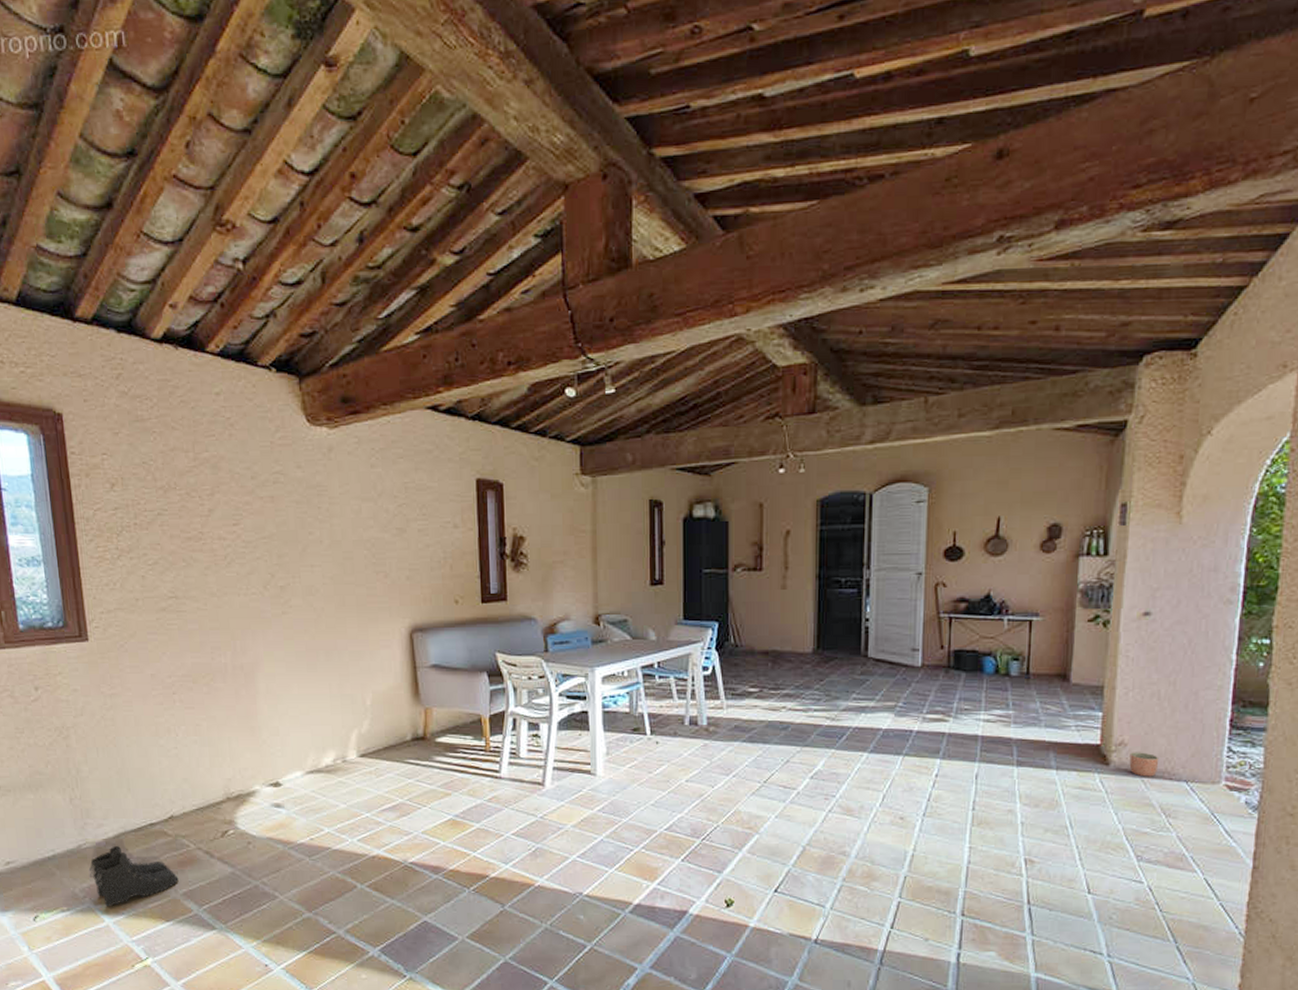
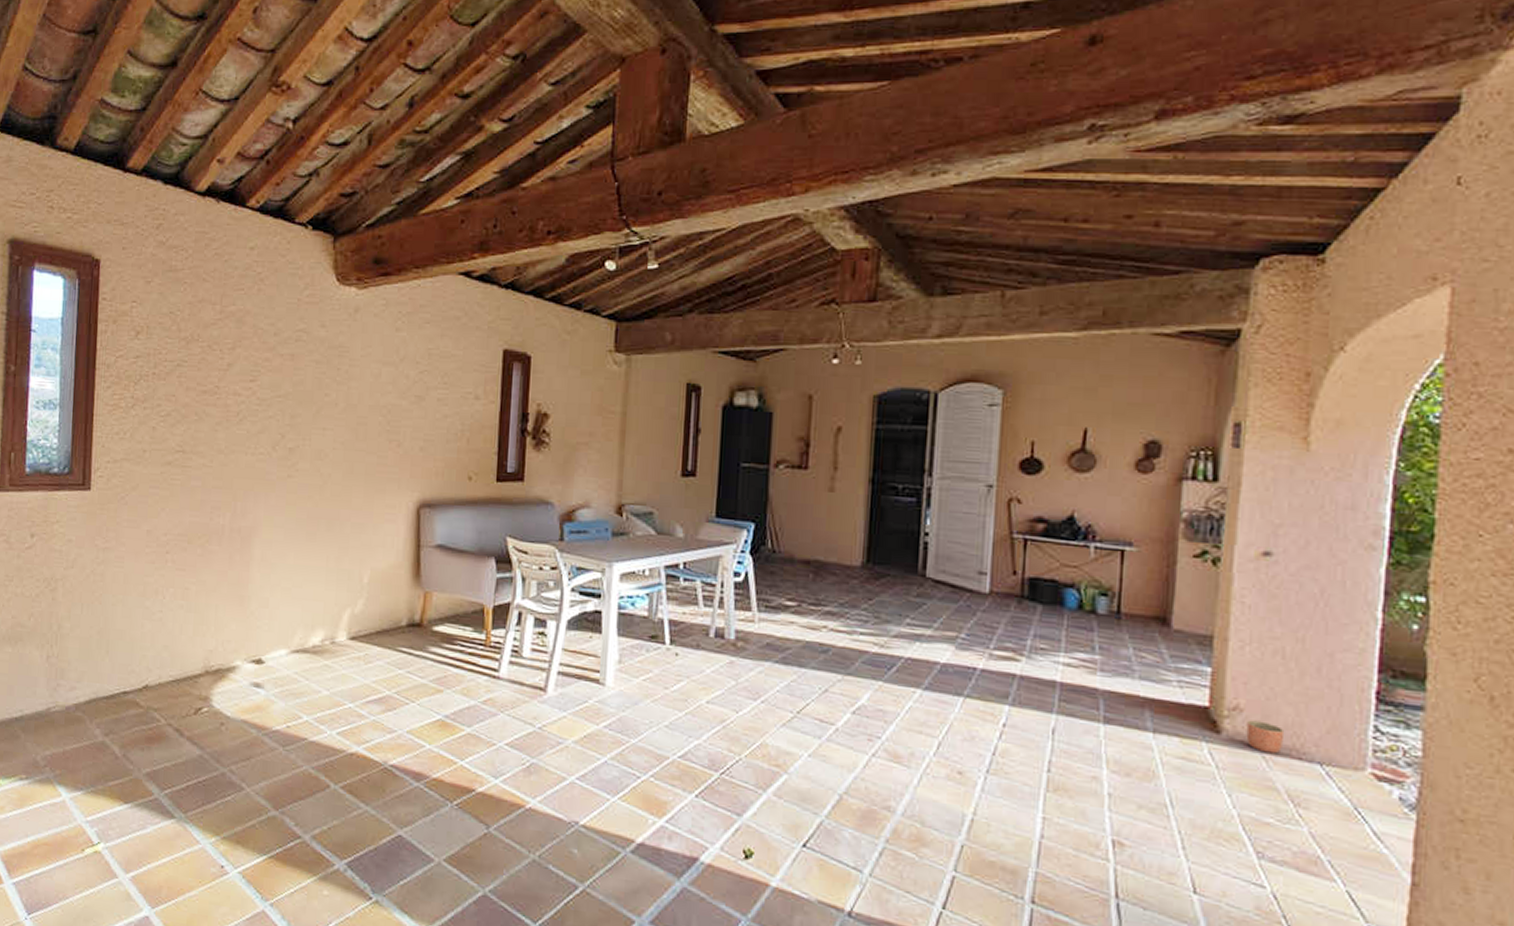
boots: present [89,845,179,907] -> none [53,712,144,780]

